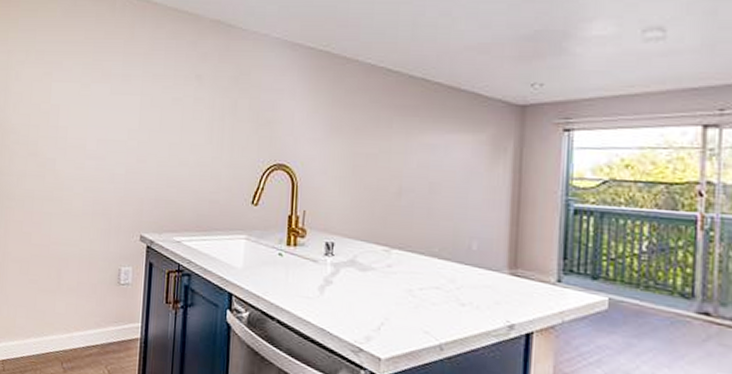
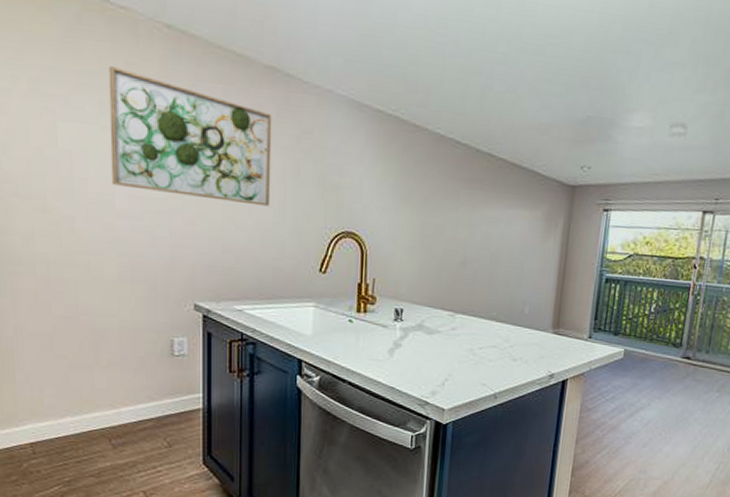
wall art: none [85,35,215,143] -> present [108,66,272,206]

